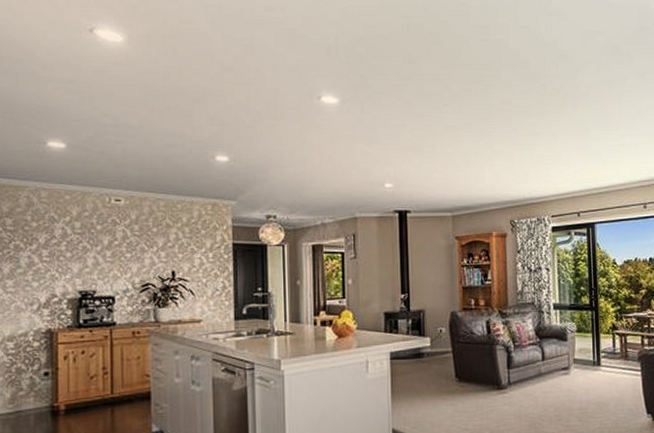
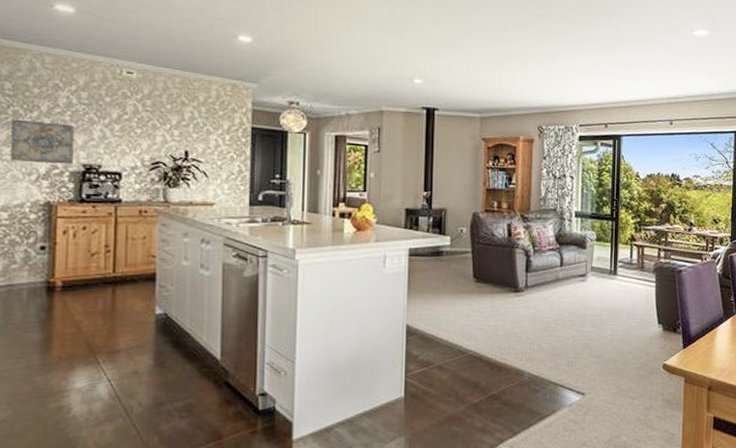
wall art: none [14,252,70,293] -> present [11,119,74,165]

